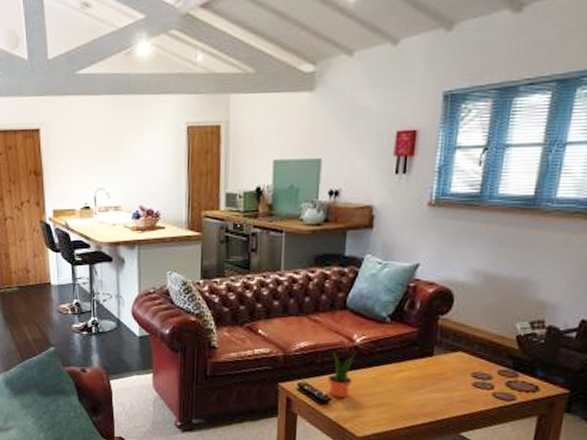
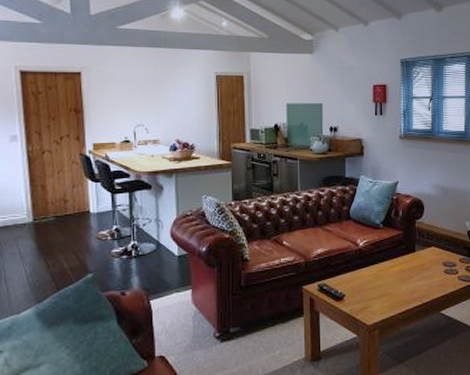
potted plant: present [327,351,356,398] -> none [341,253,360,294]

